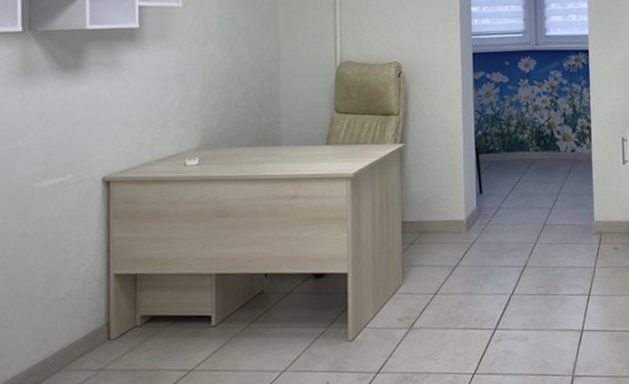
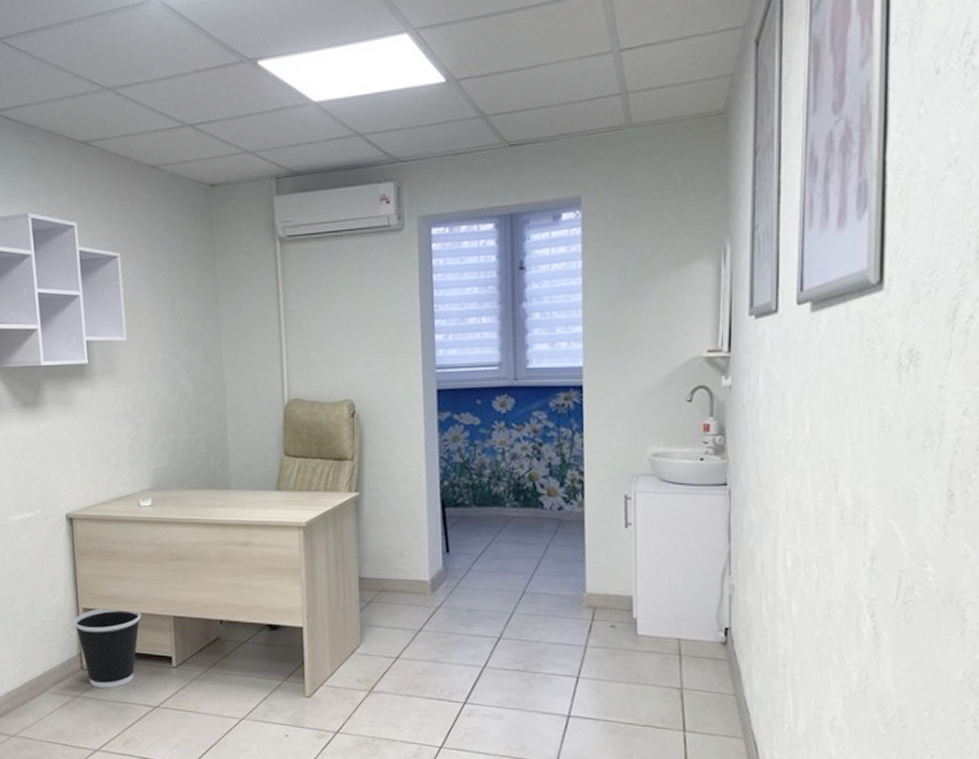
wastebasket: none [103,270,181,358] -> present [74,607,141,688]

